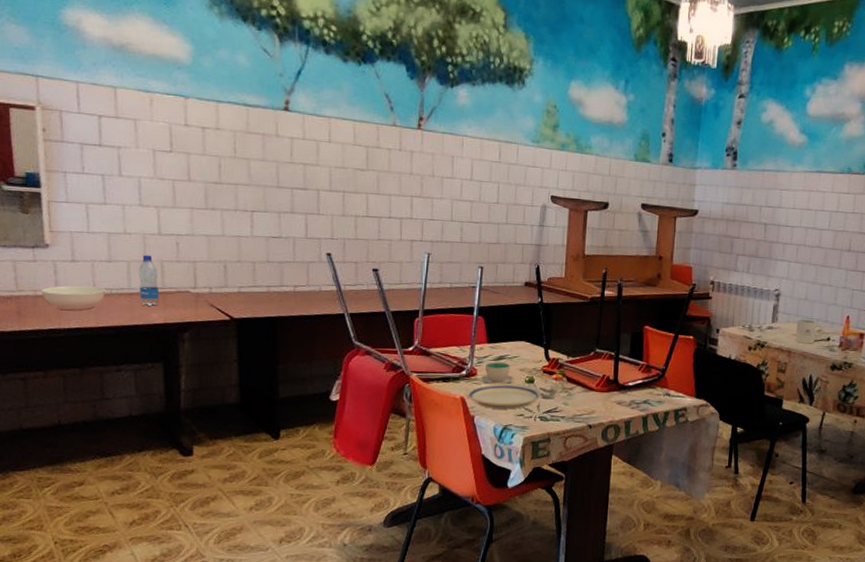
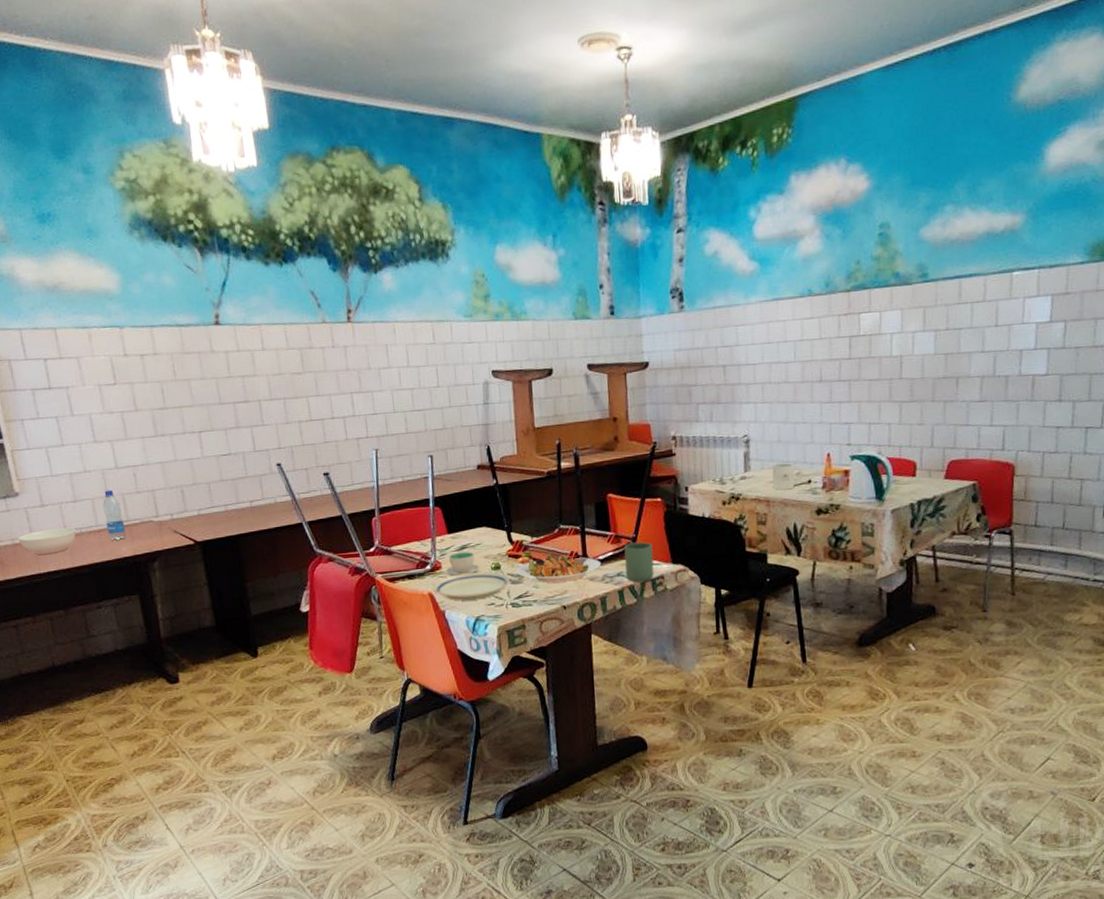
salad: none [549,373,630,403] -> present [516,553,602,584]
cup: none [652,374,680,412] -> present [624,542,654,583]

